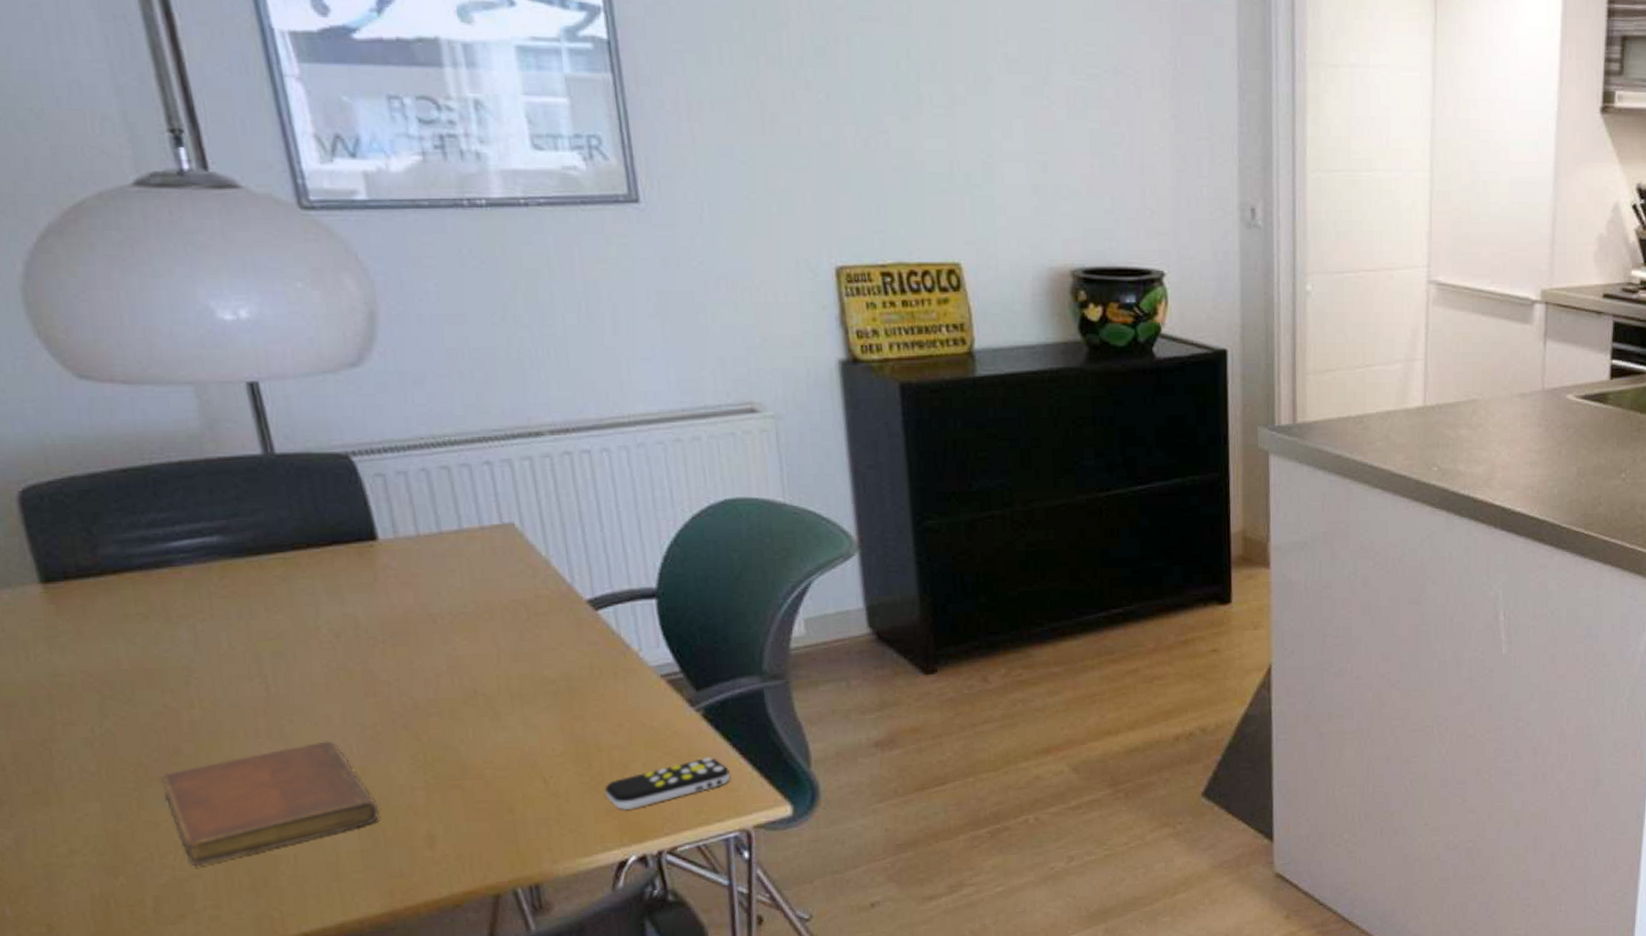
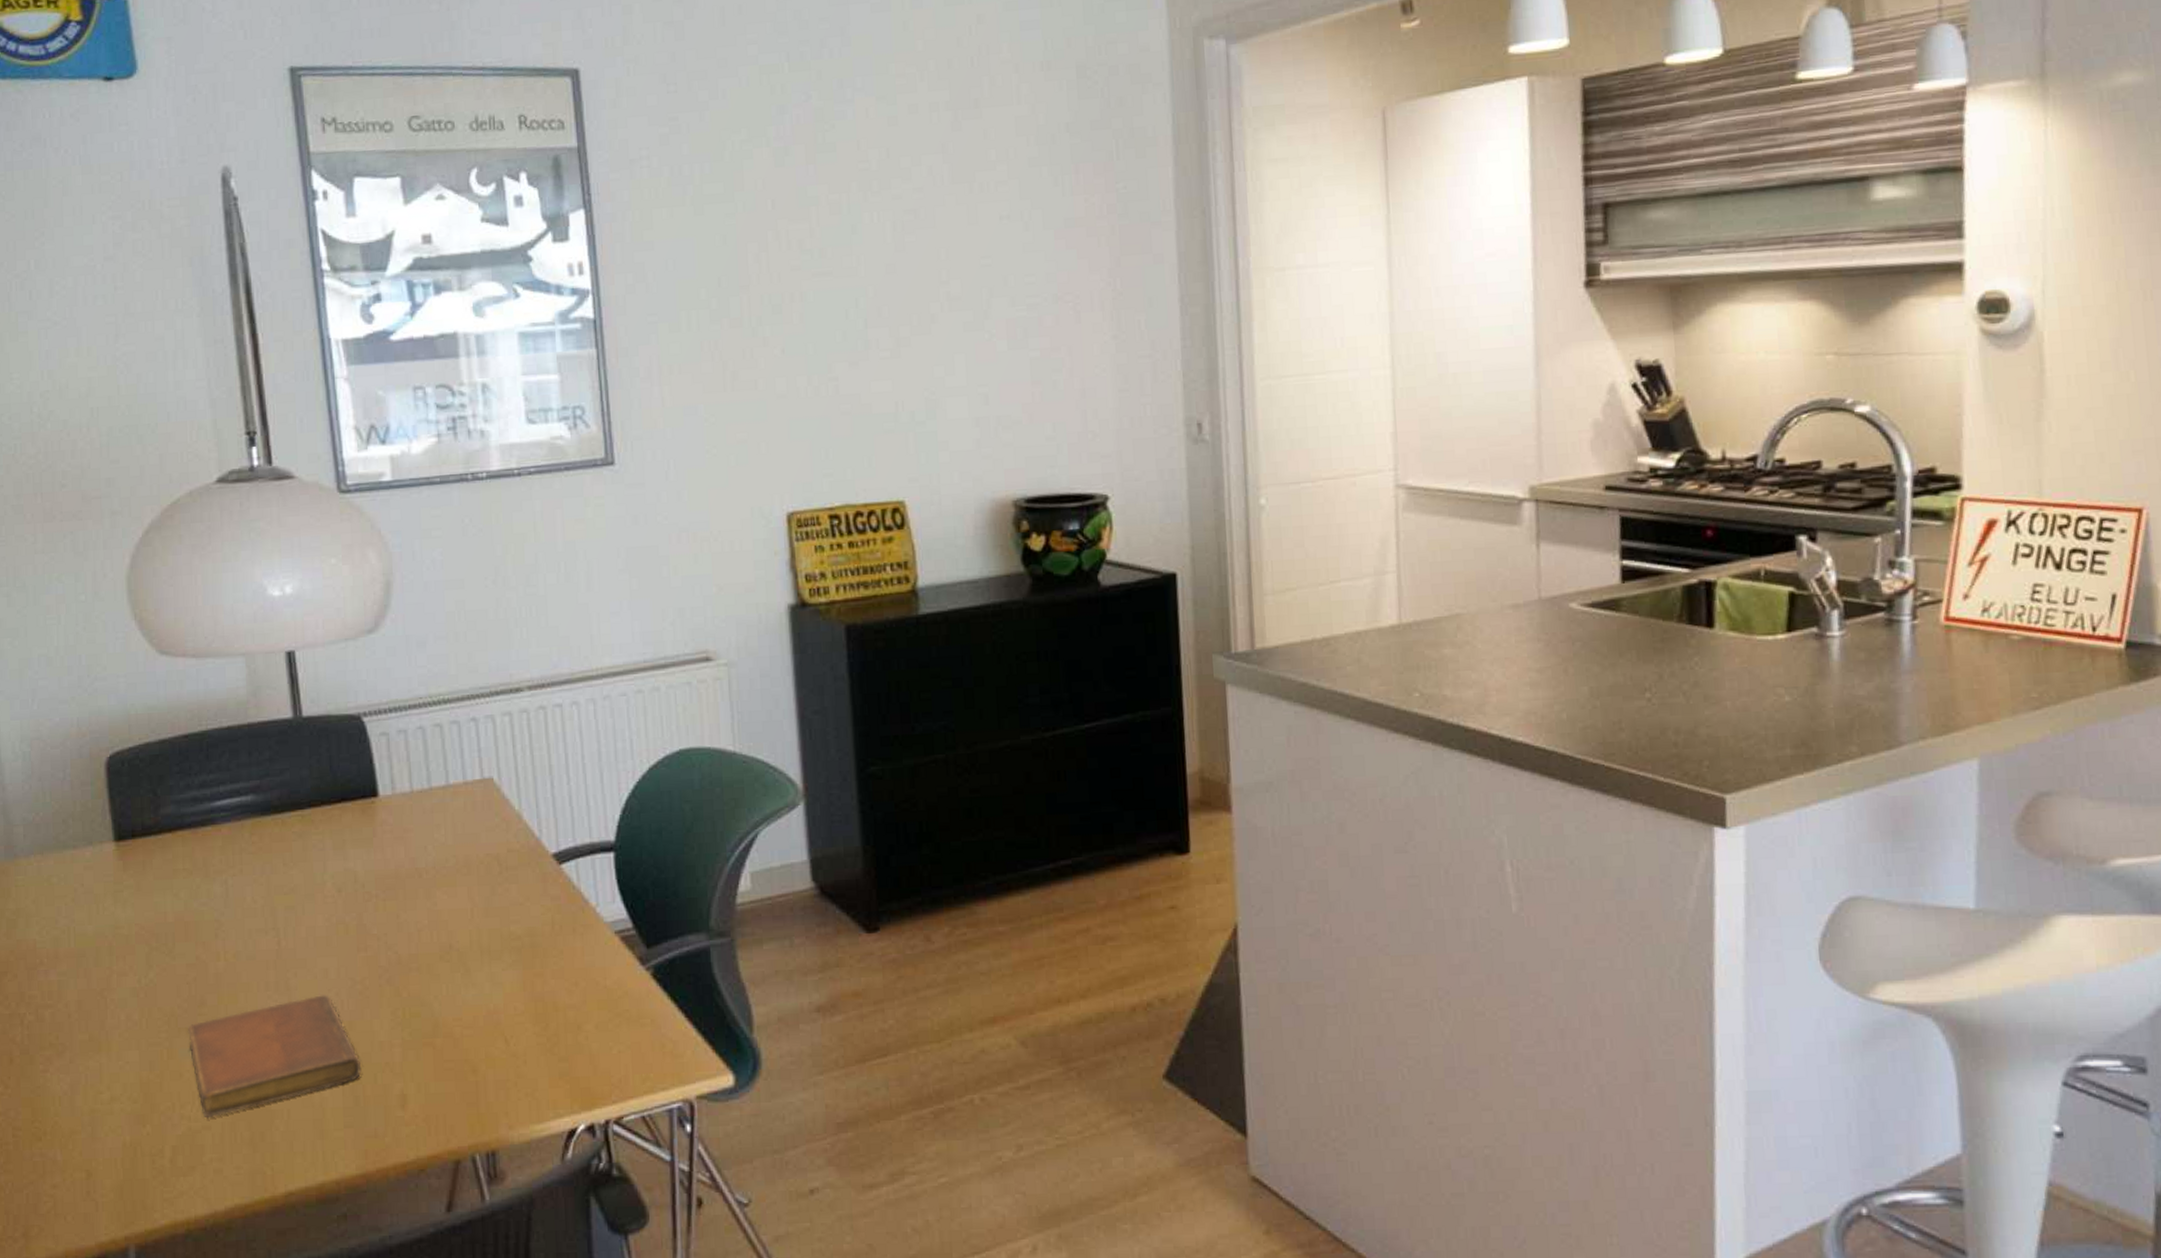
remote control: present [604,757,730,811] -> none [559,1019,675,1075]

